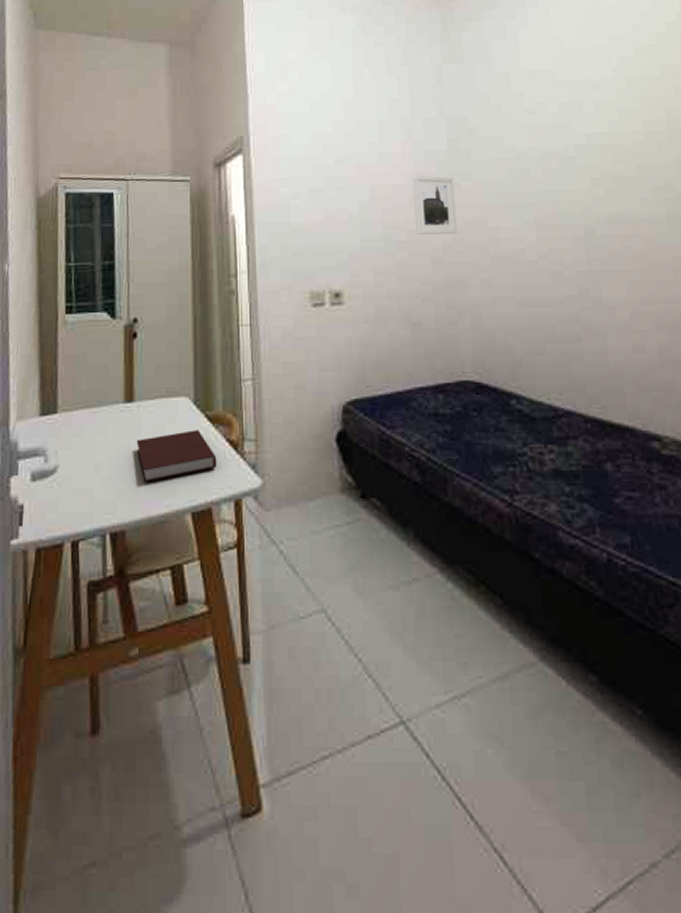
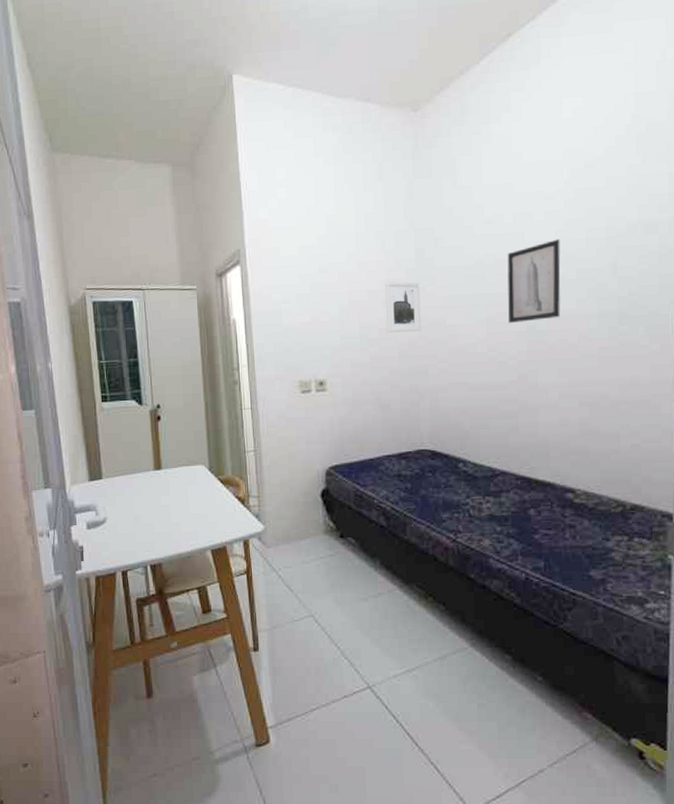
notebook: present [136,430,217,482] -> none [165,490,229,529]
wall art: none [554,131,623,226] -> present [507,238,561,323]

